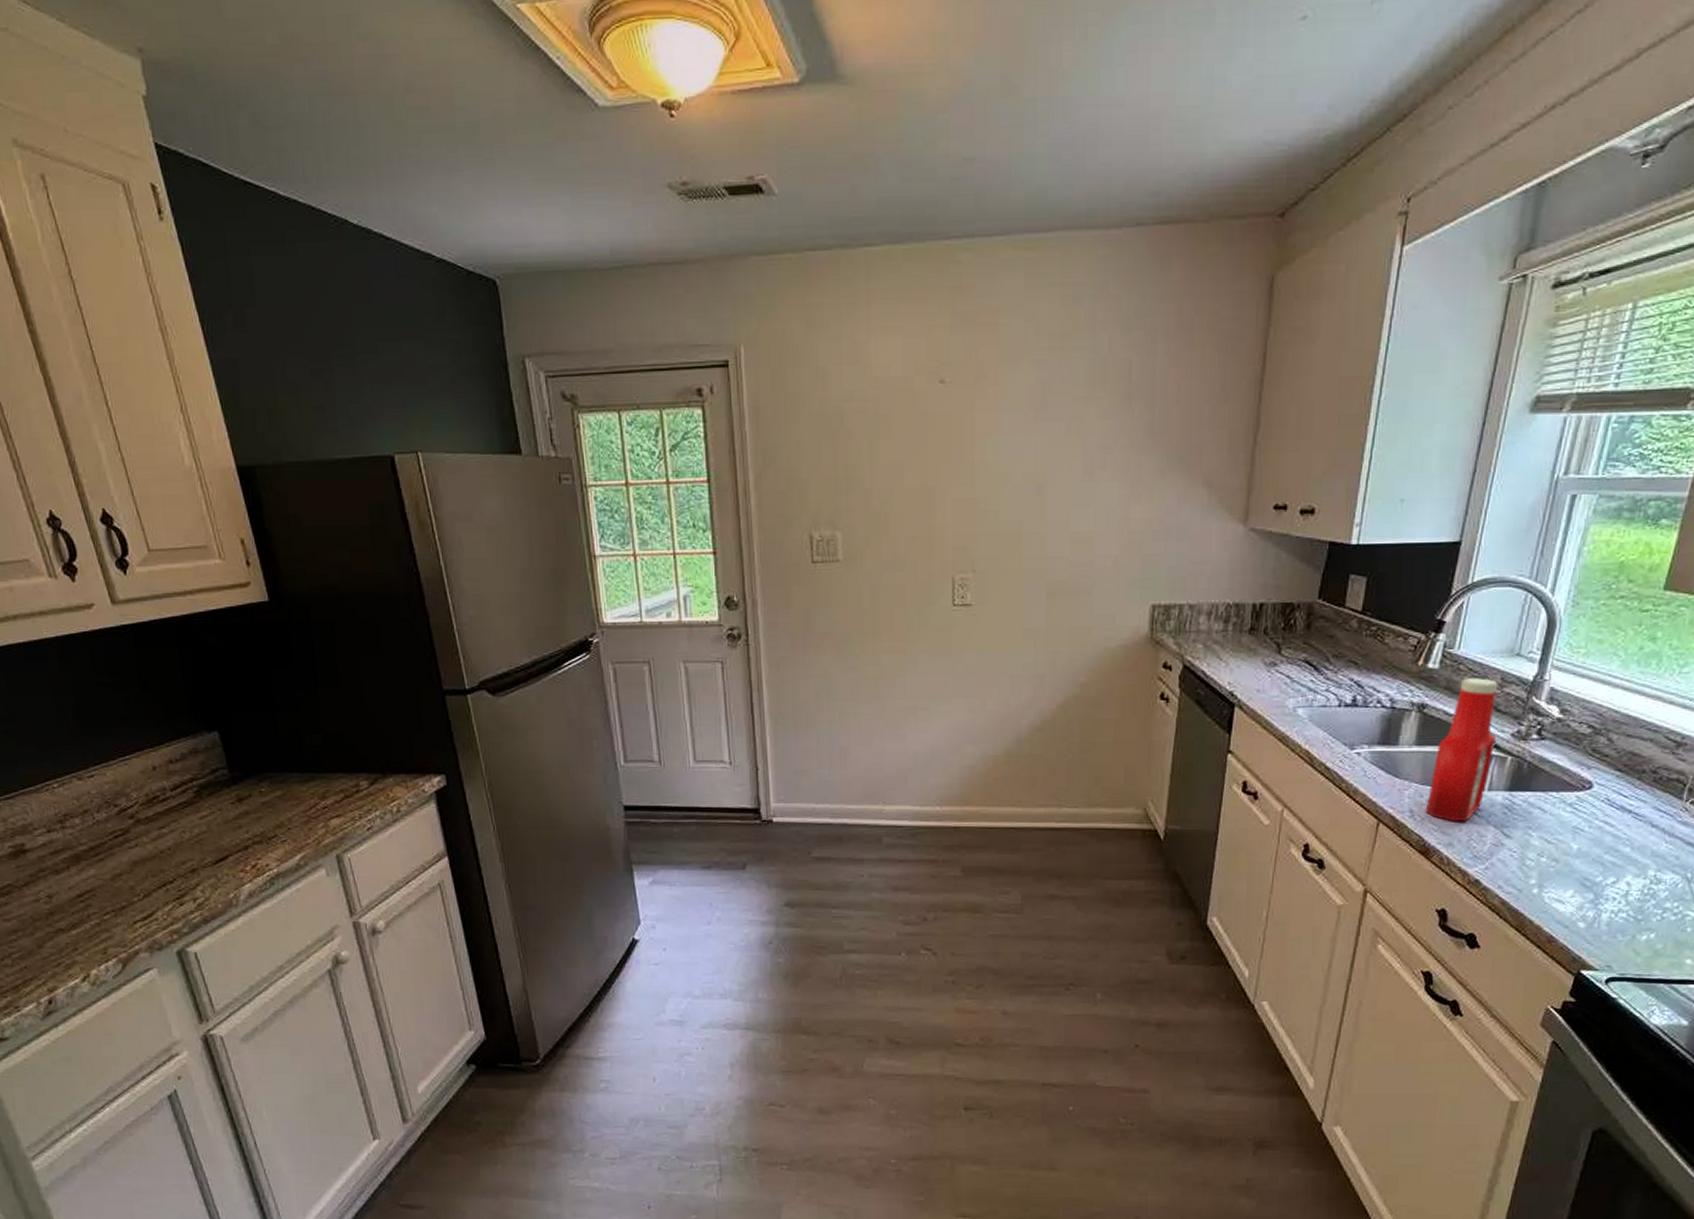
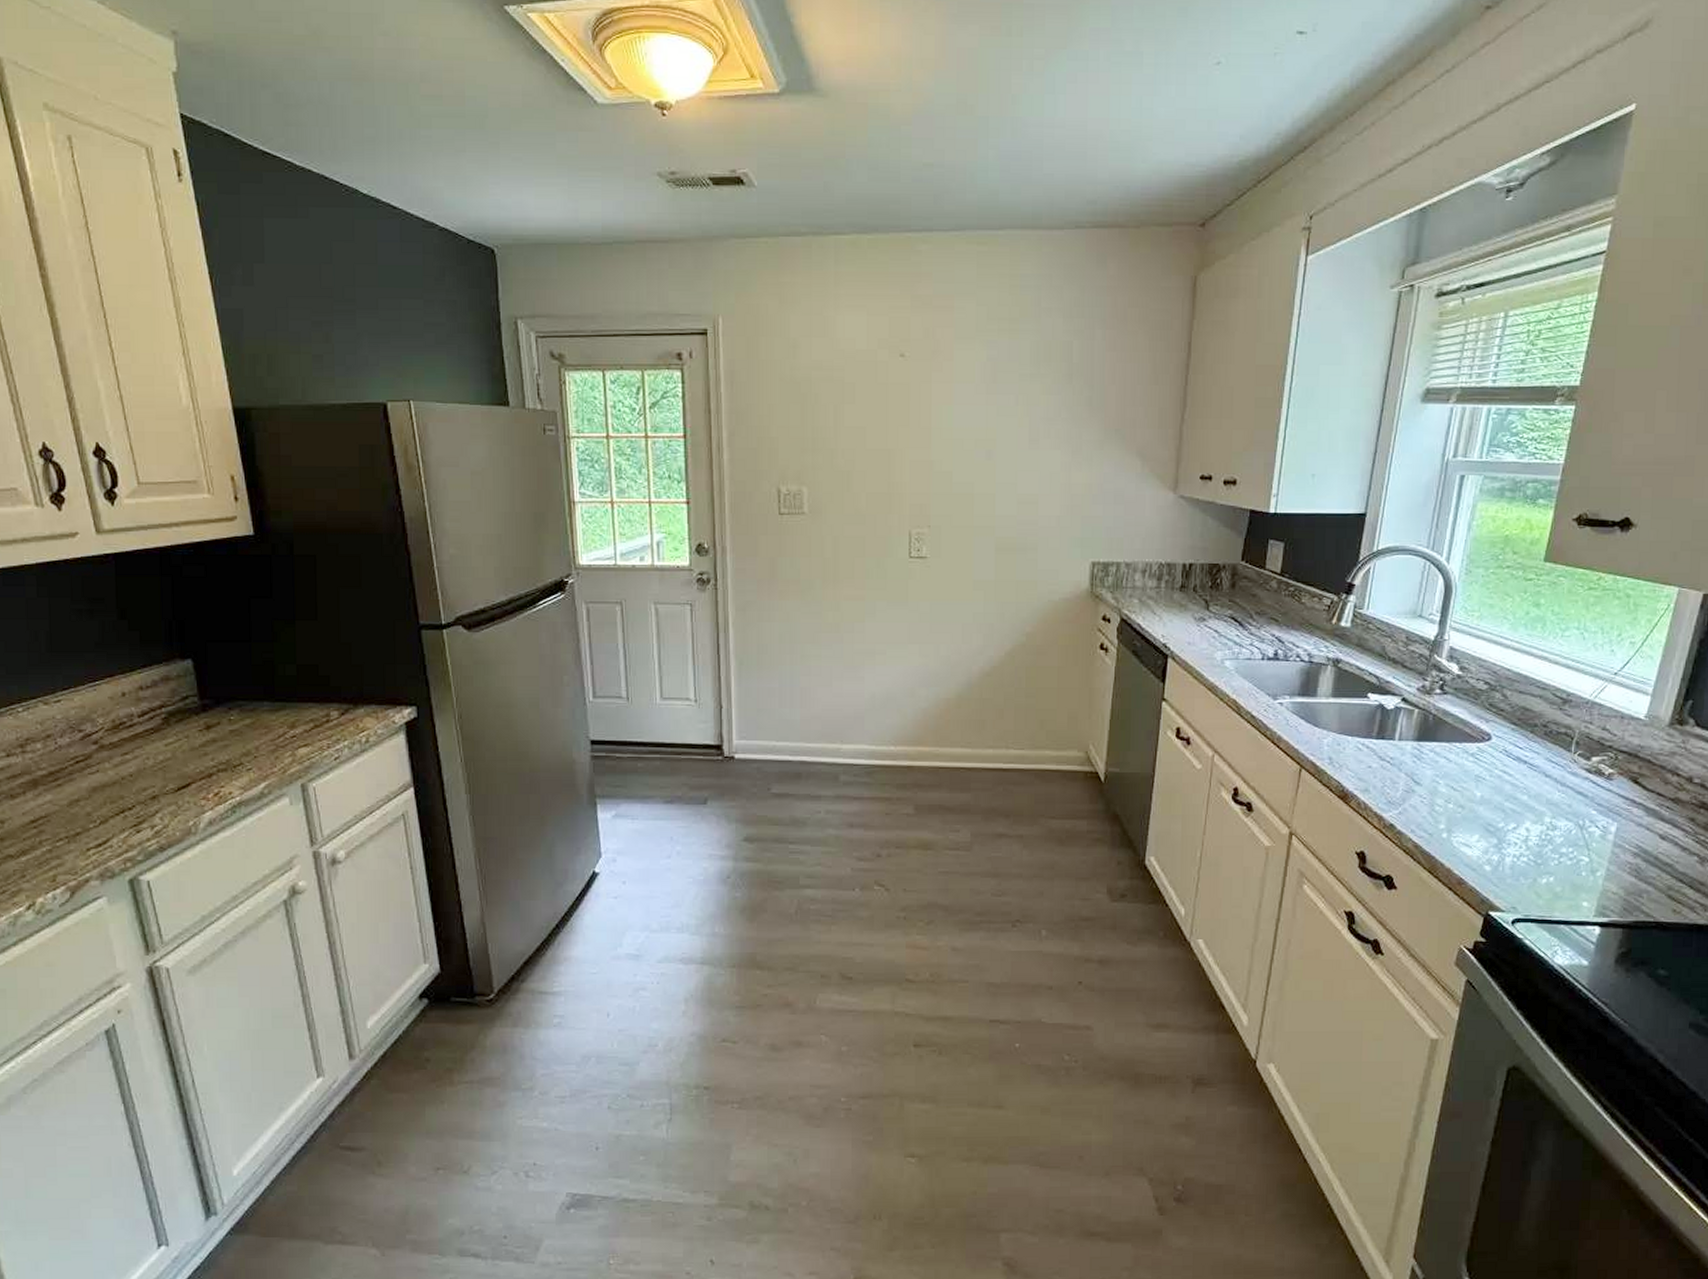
ketchup bottle: present [1425,678,1498,822] -> none [1343,636,1404,770]

